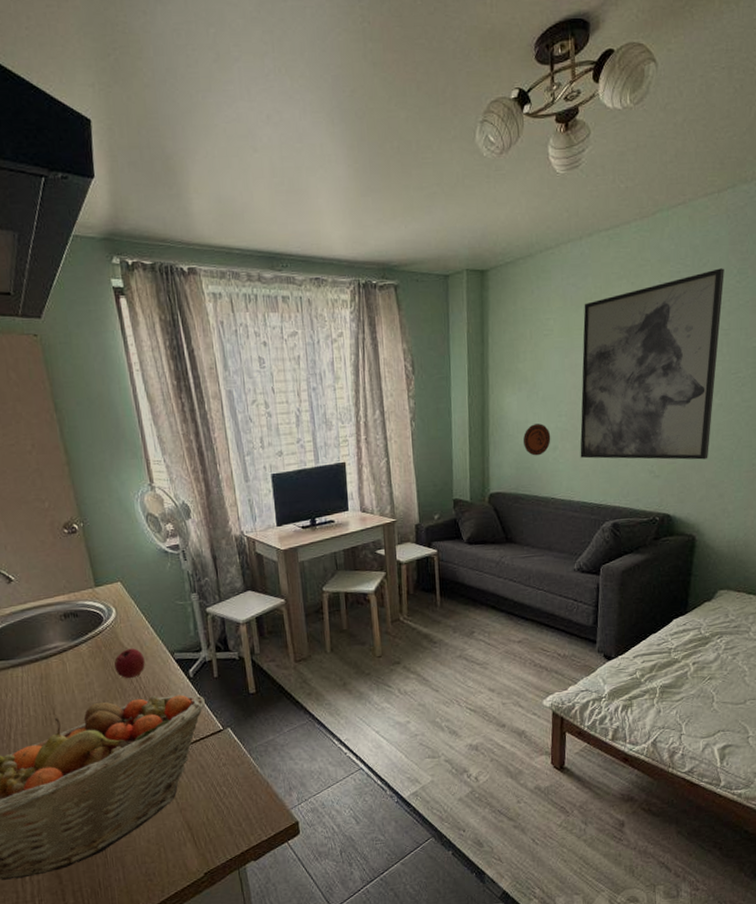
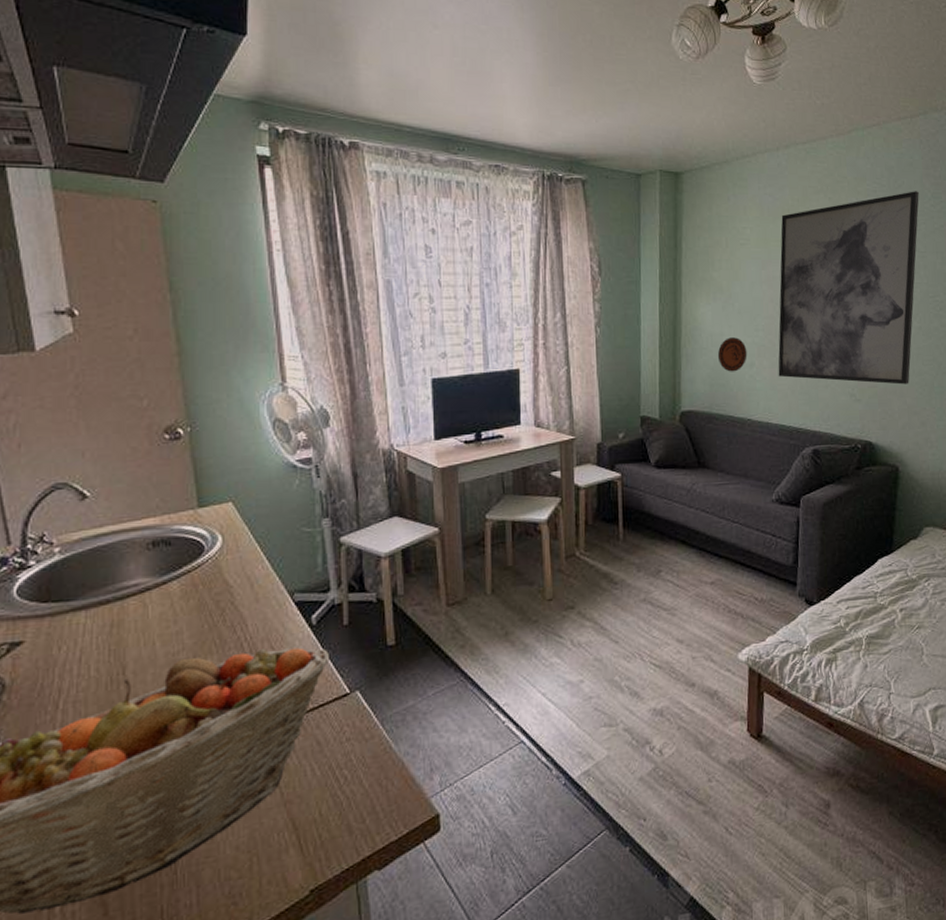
apple: present [114,648,145,678] -> none [214,587,255,626]

